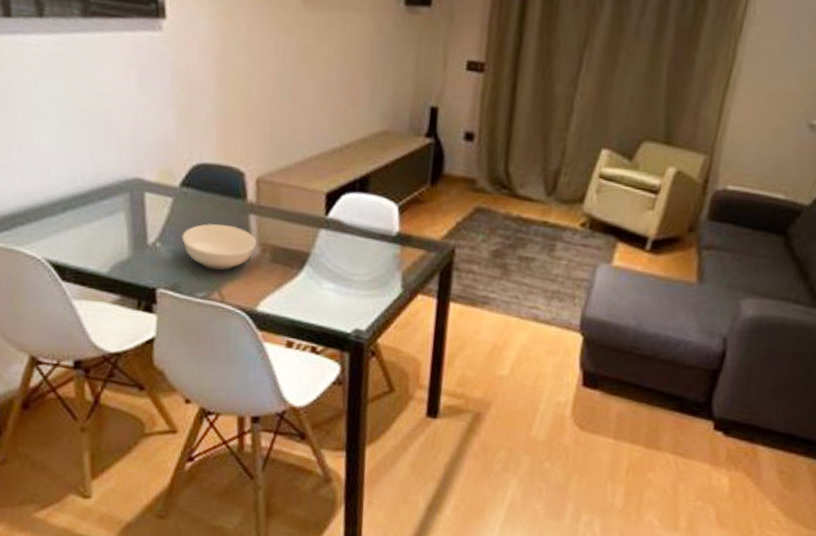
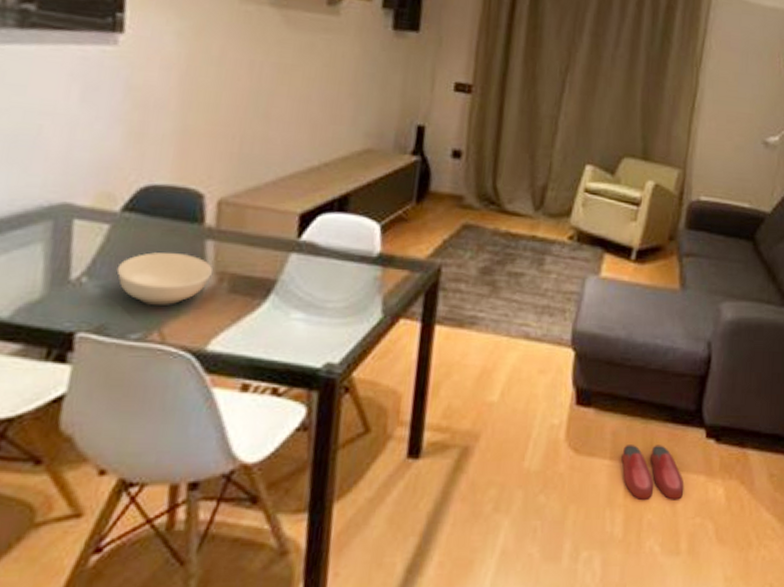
slippers: none [625,427,688,483] -> present [621,445,685,500]

